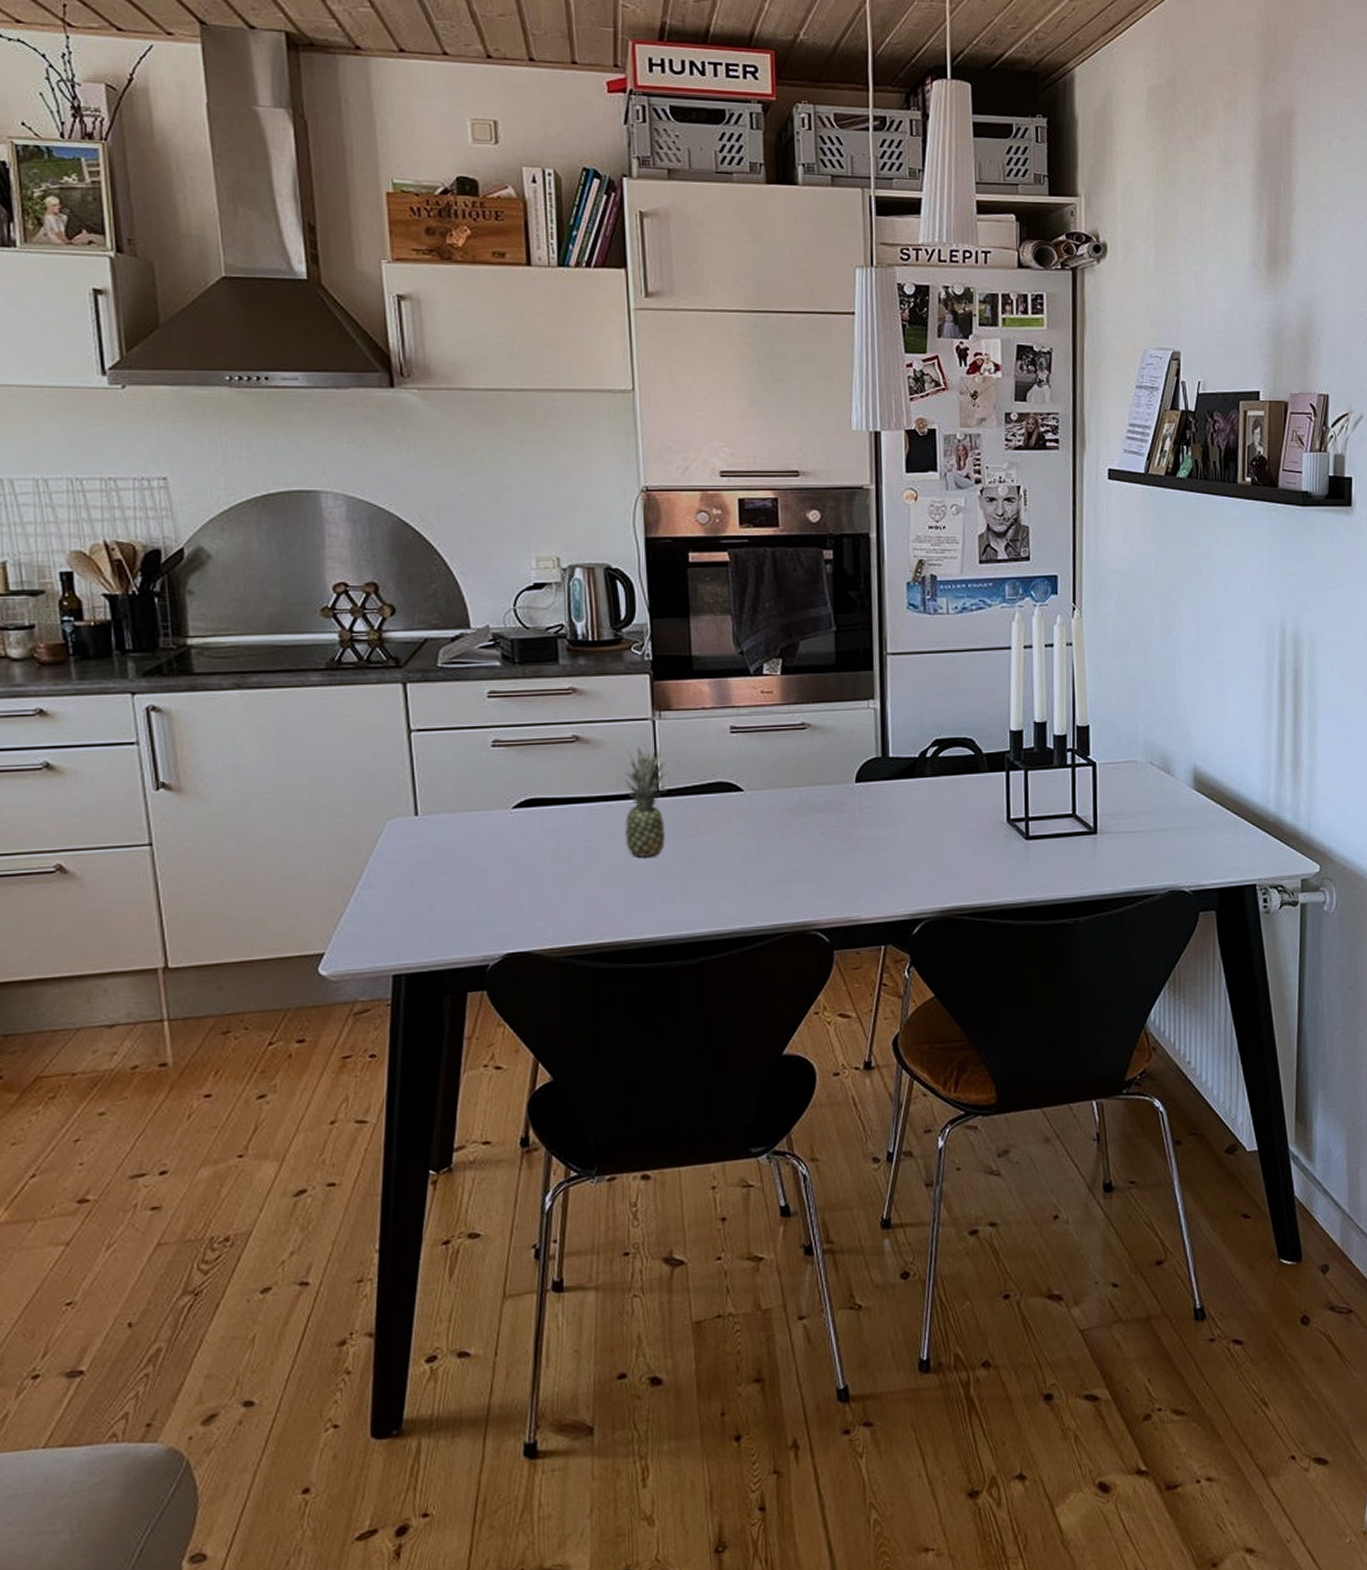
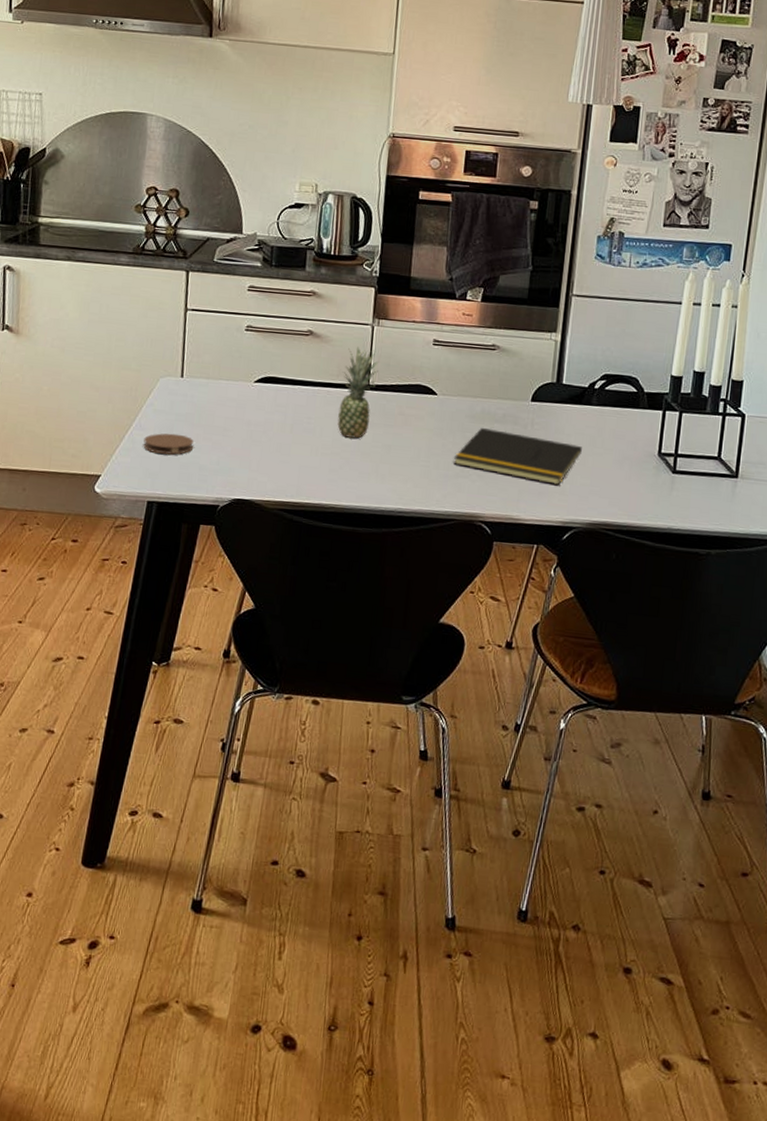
coaster: none [377,886,445,914] -> present [143,433,194,455]
notepad: none [773,820,921,875] -> present [453,427,582,486]

